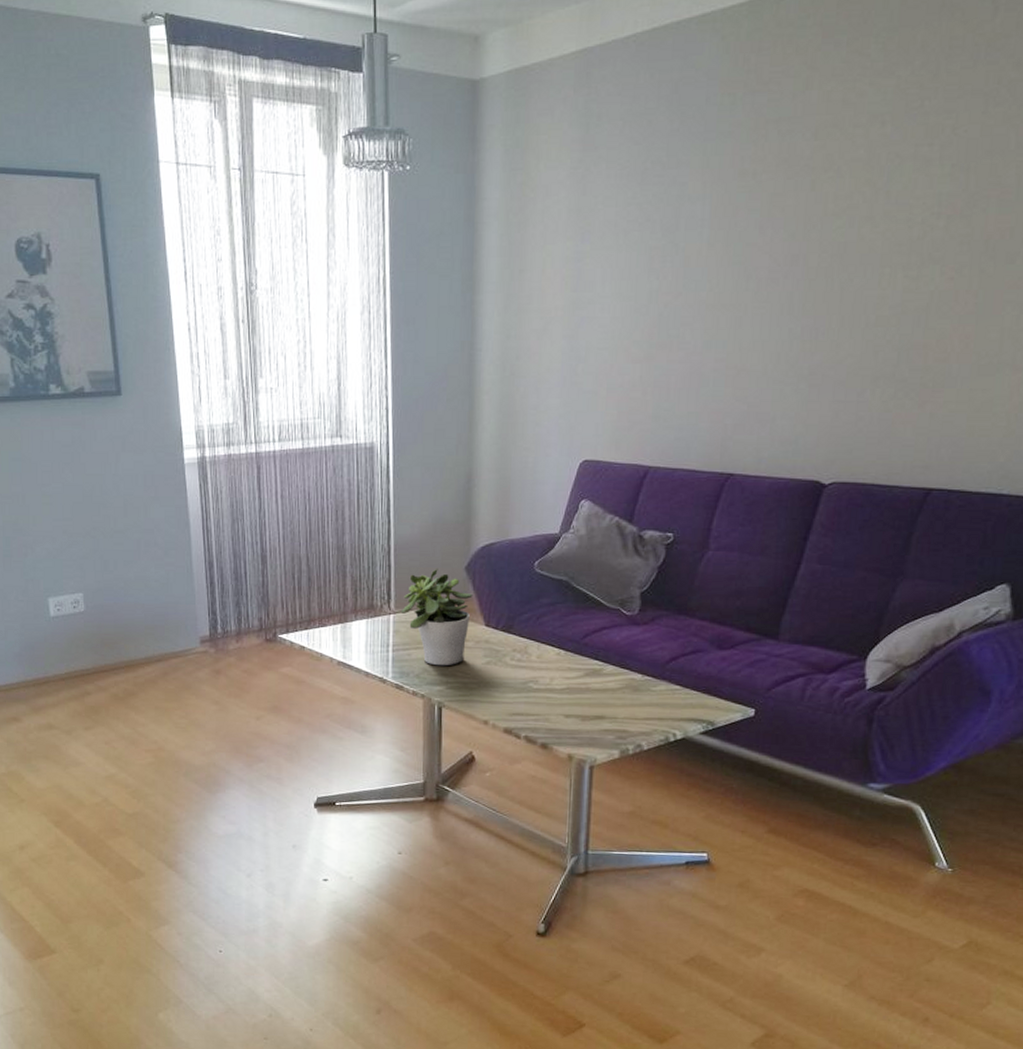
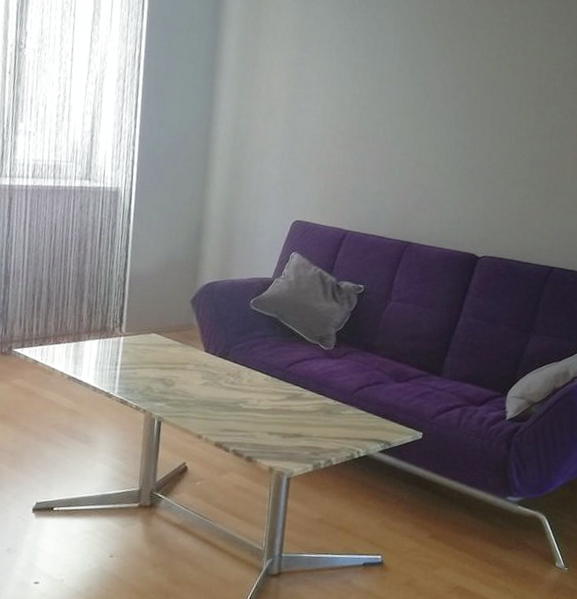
potted plant: present [401,568,473,666] -> none [131,299,196,385]

